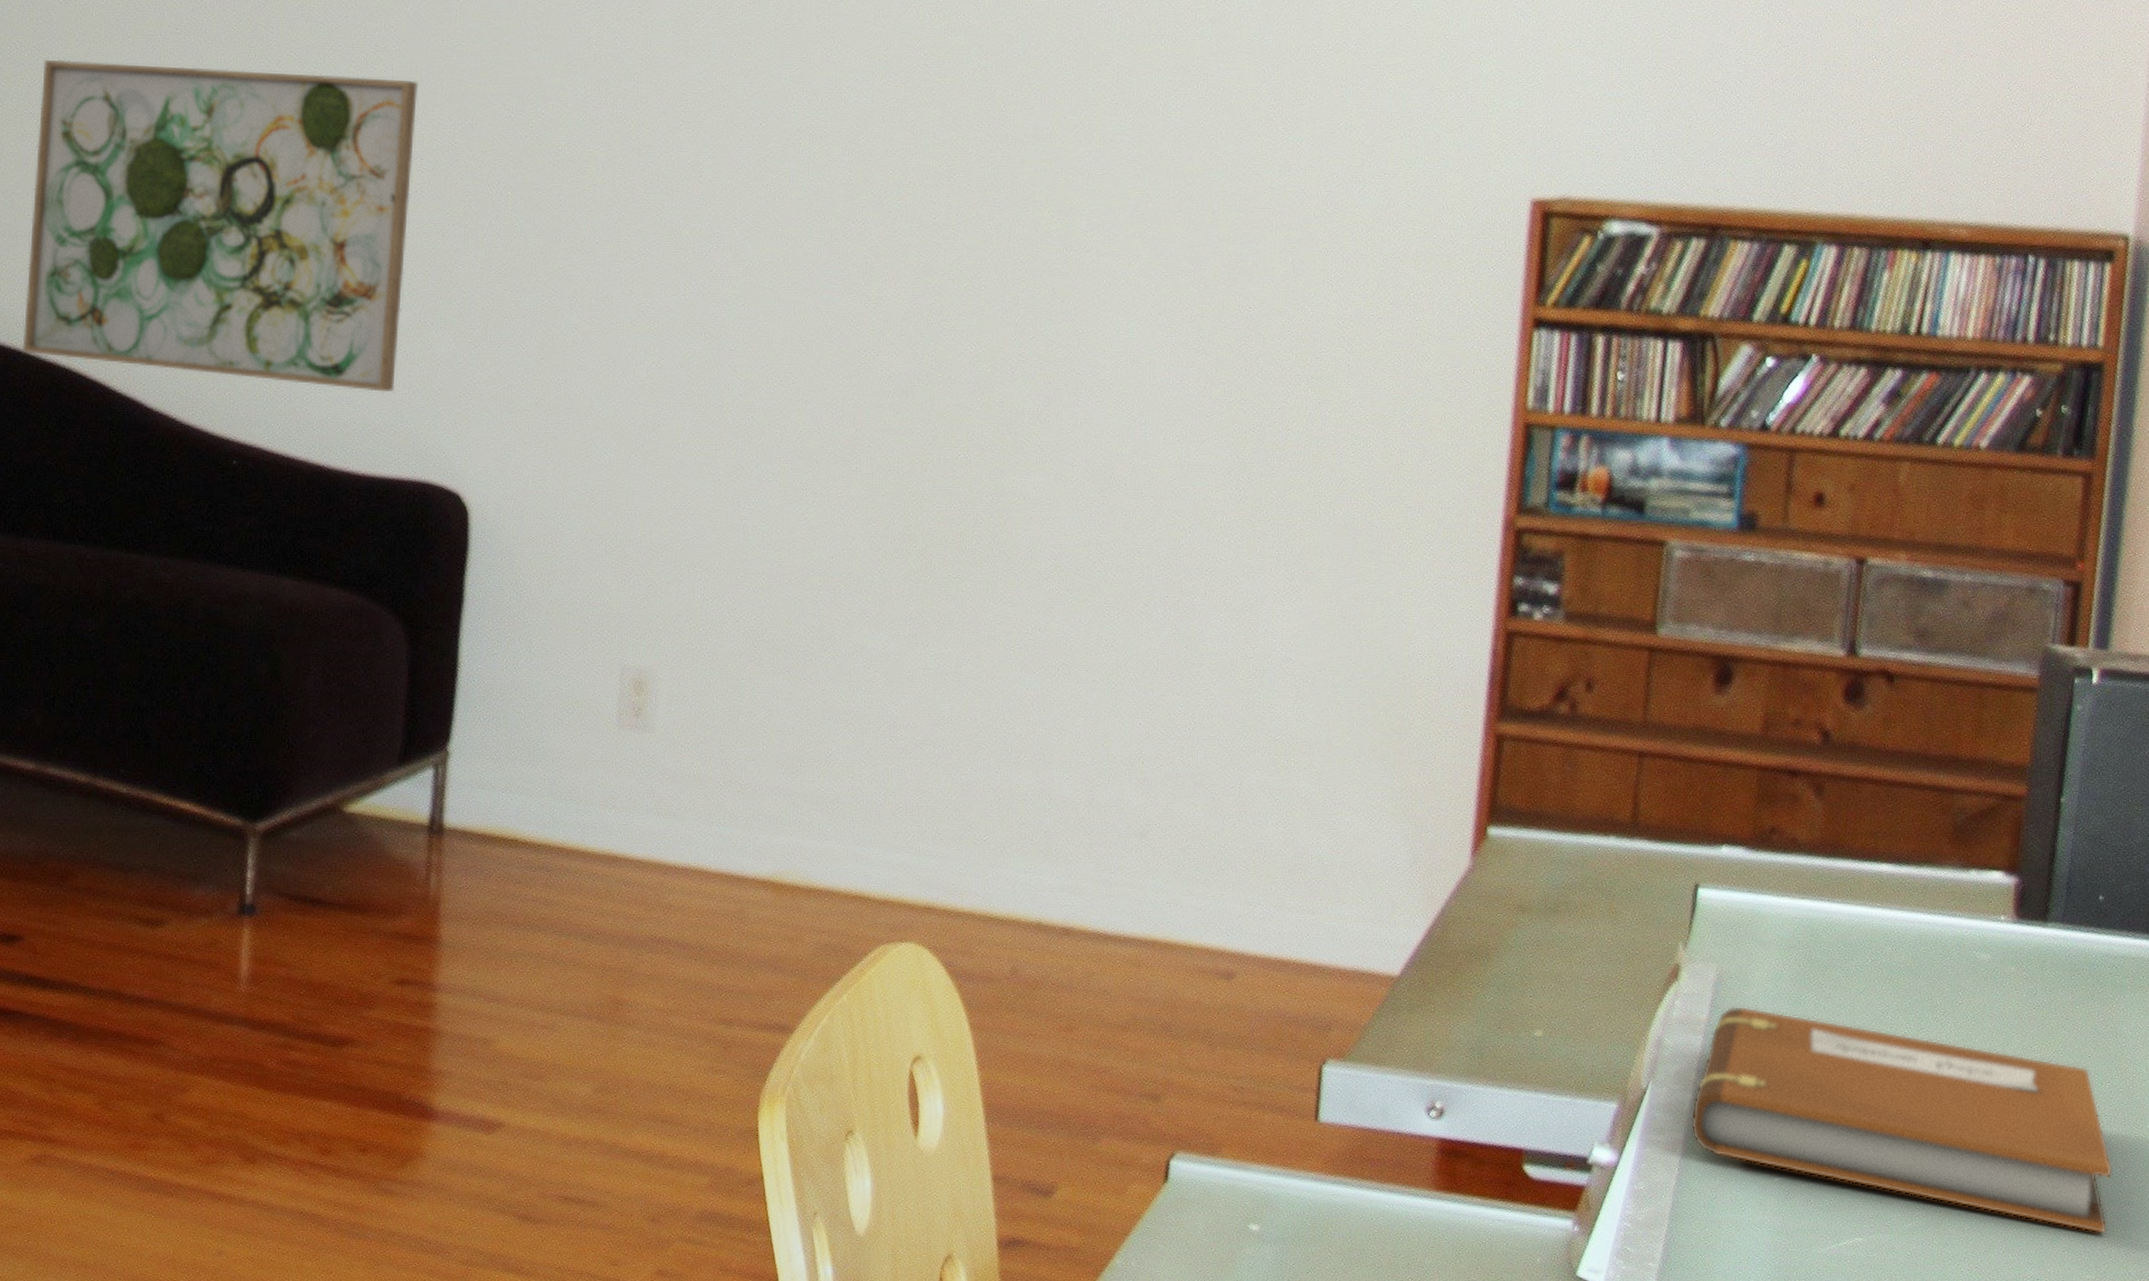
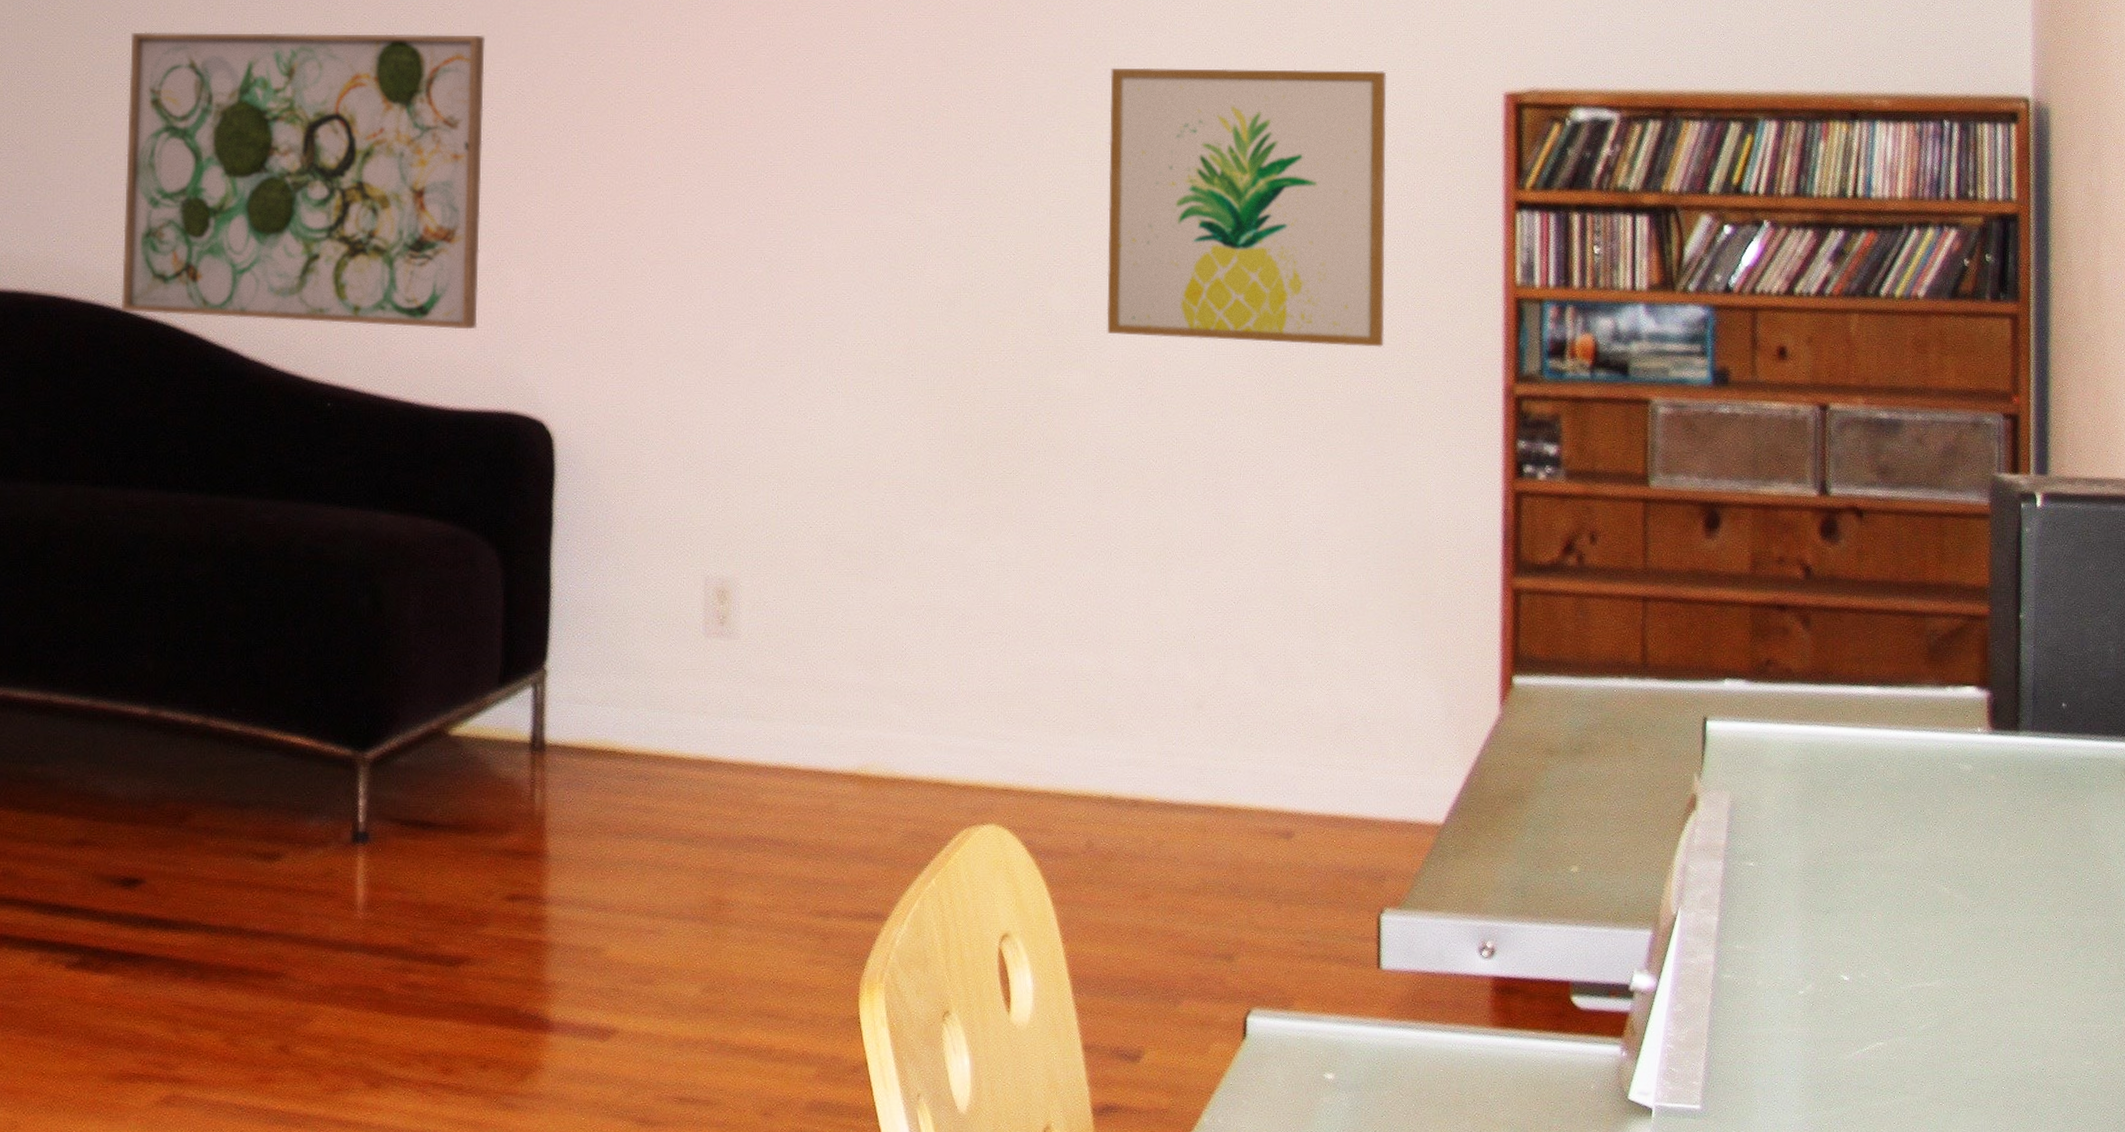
wall art: none [1071,150,1402,467] -> present [1107,67,1387,347]
notebook: present [1690,1005,2113,1235] -> none [1718,829,2100,1022]

